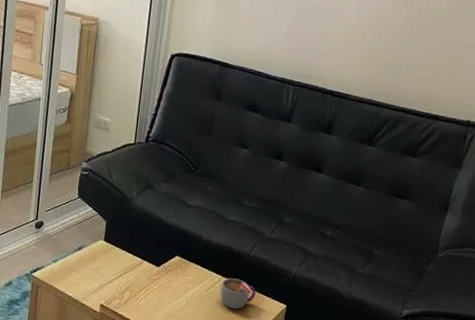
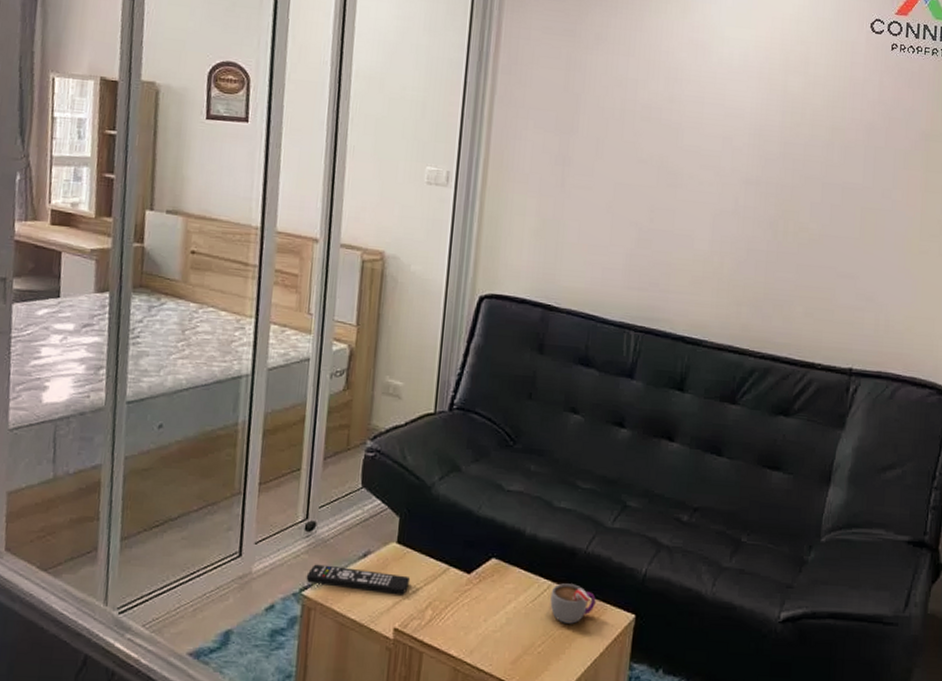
remote control: none [35,253,114,280] -> present [306,564,411,595]

